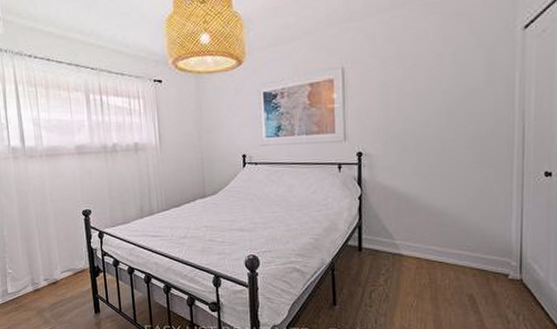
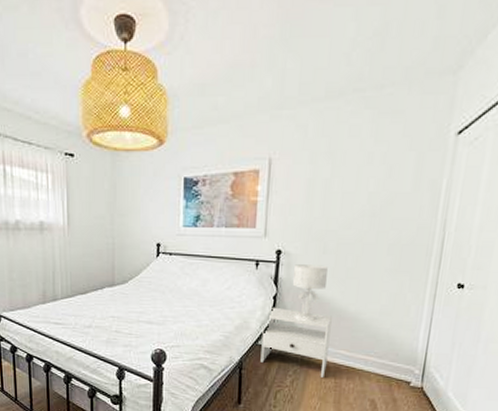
nightstand: none [351,207,419,274] -> present [260,307,332,377]
table lamp: none [375,163,410,219] -> present [292,264,328,321]

